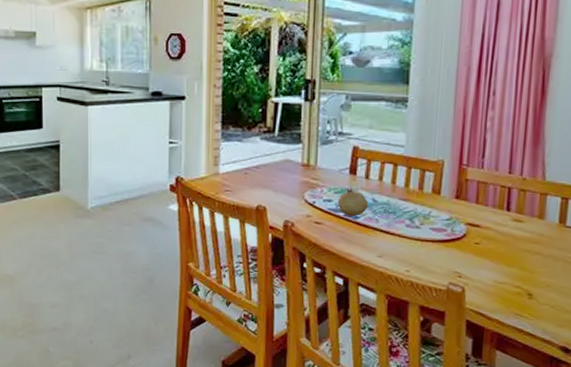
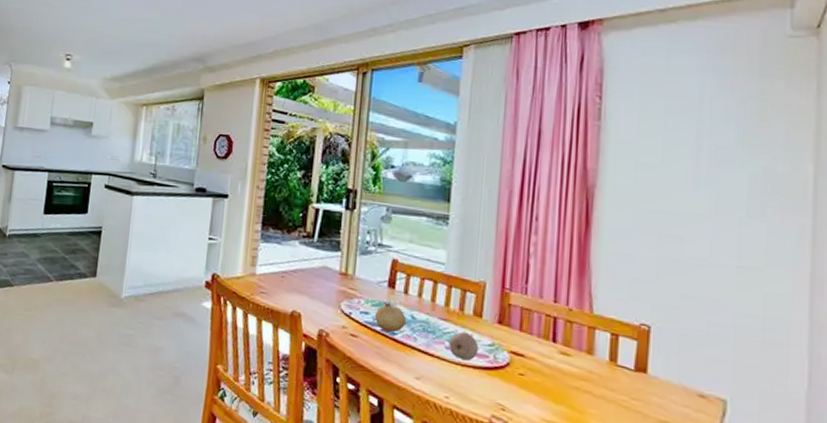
fruit: none [409,209,437,236] -> present [449,331,479,361]

